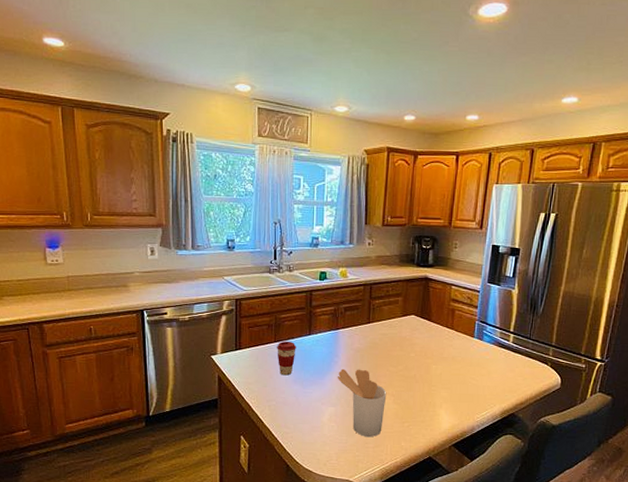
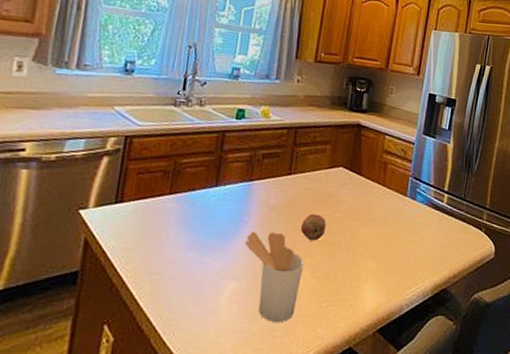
coffee cup: present [277,341,296,376] -> none [170,194,198,239]
fruit: none [381,354,403,376] -> present [300,214,326,241]

